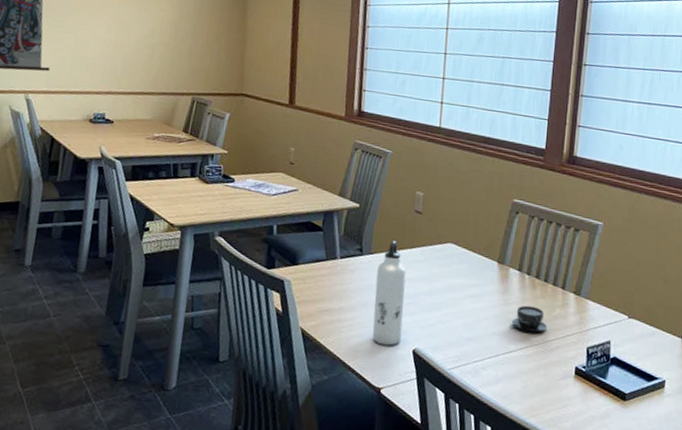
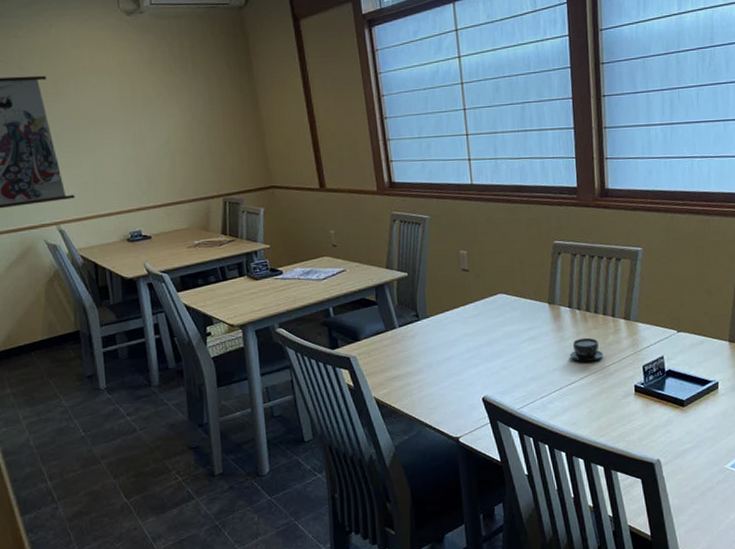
water bottle: present [372,241,406,346] -> none [436,301,470,399]

